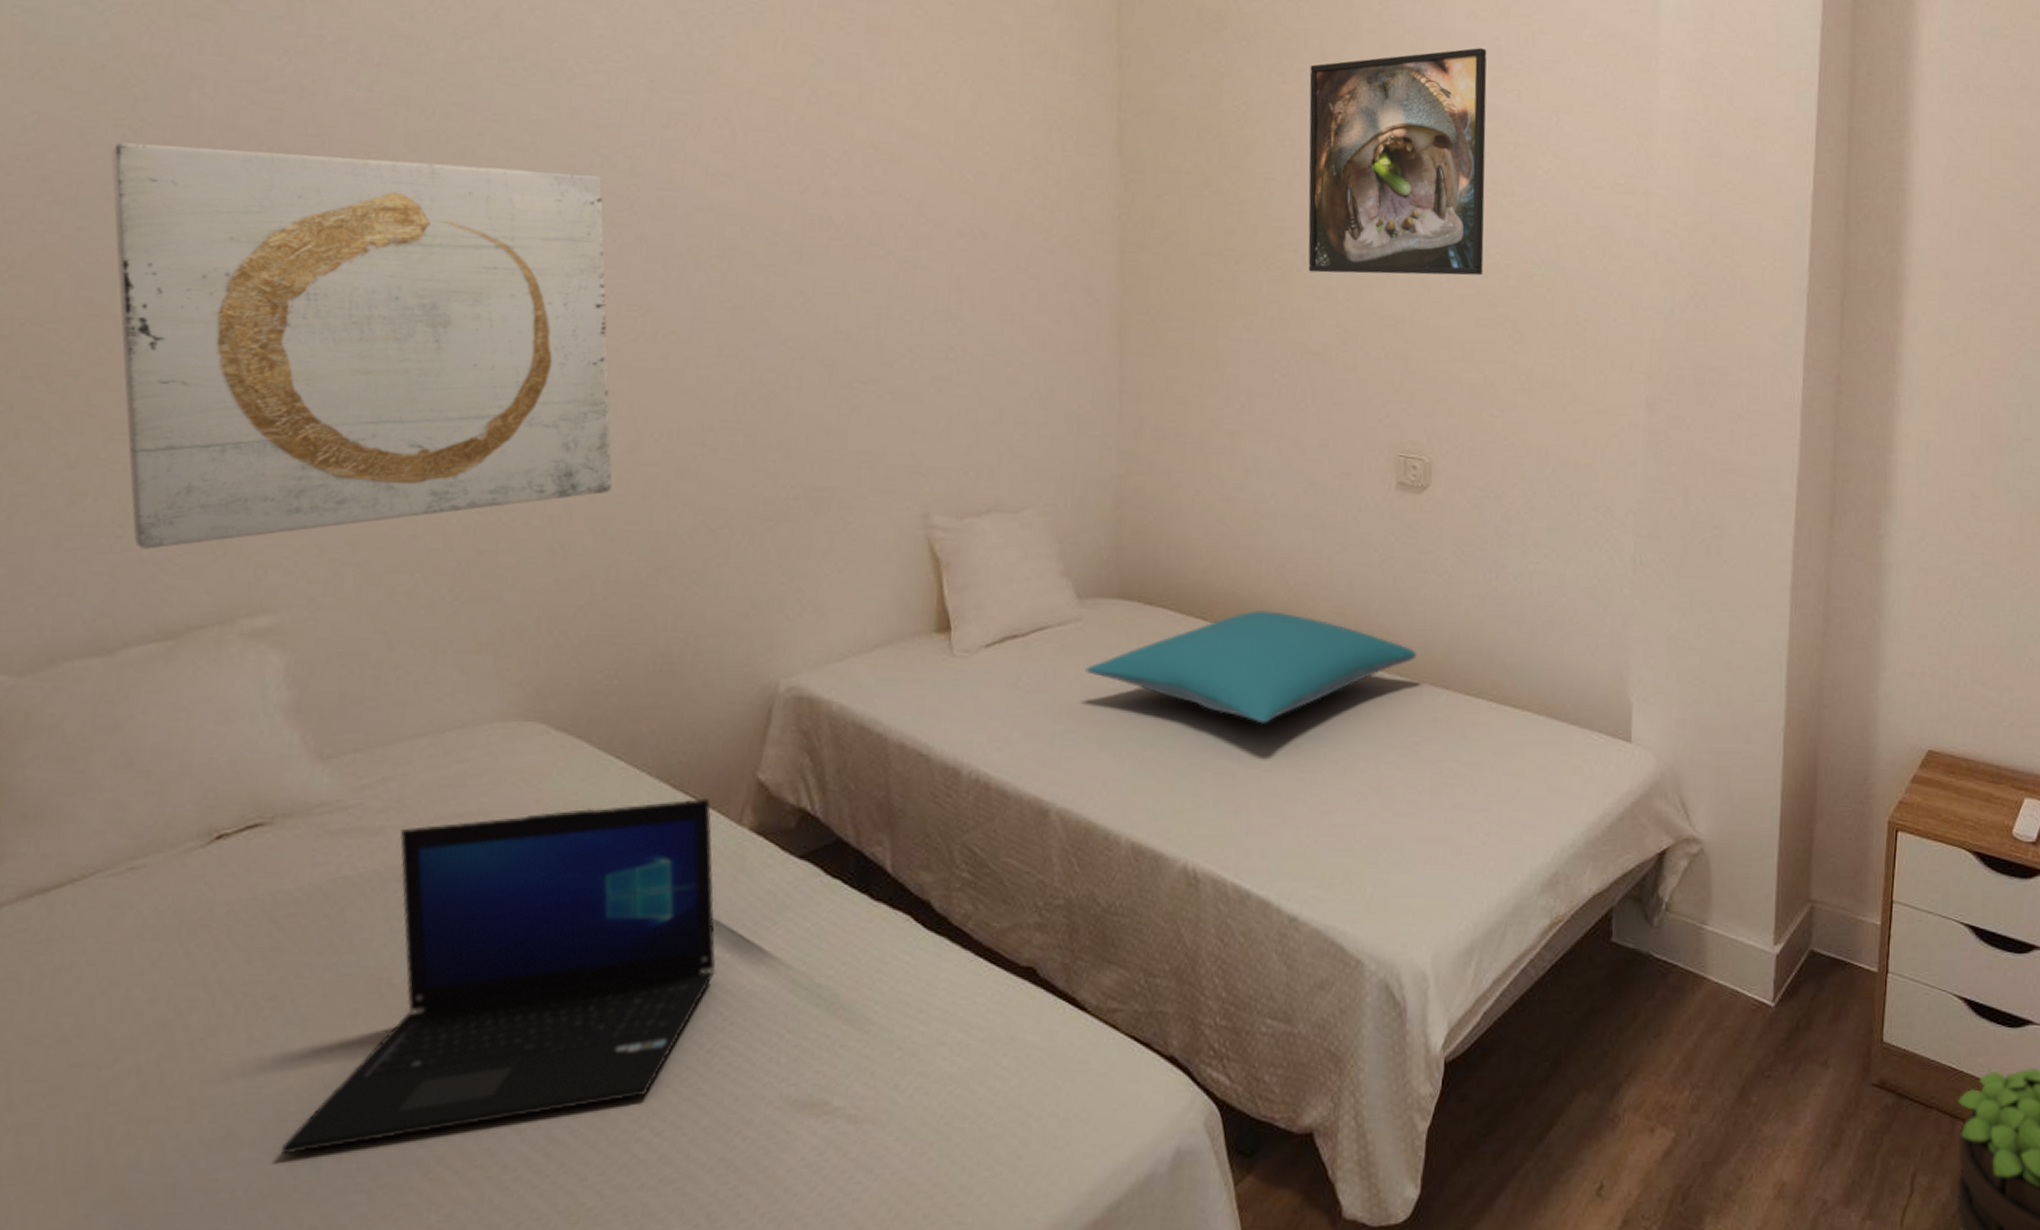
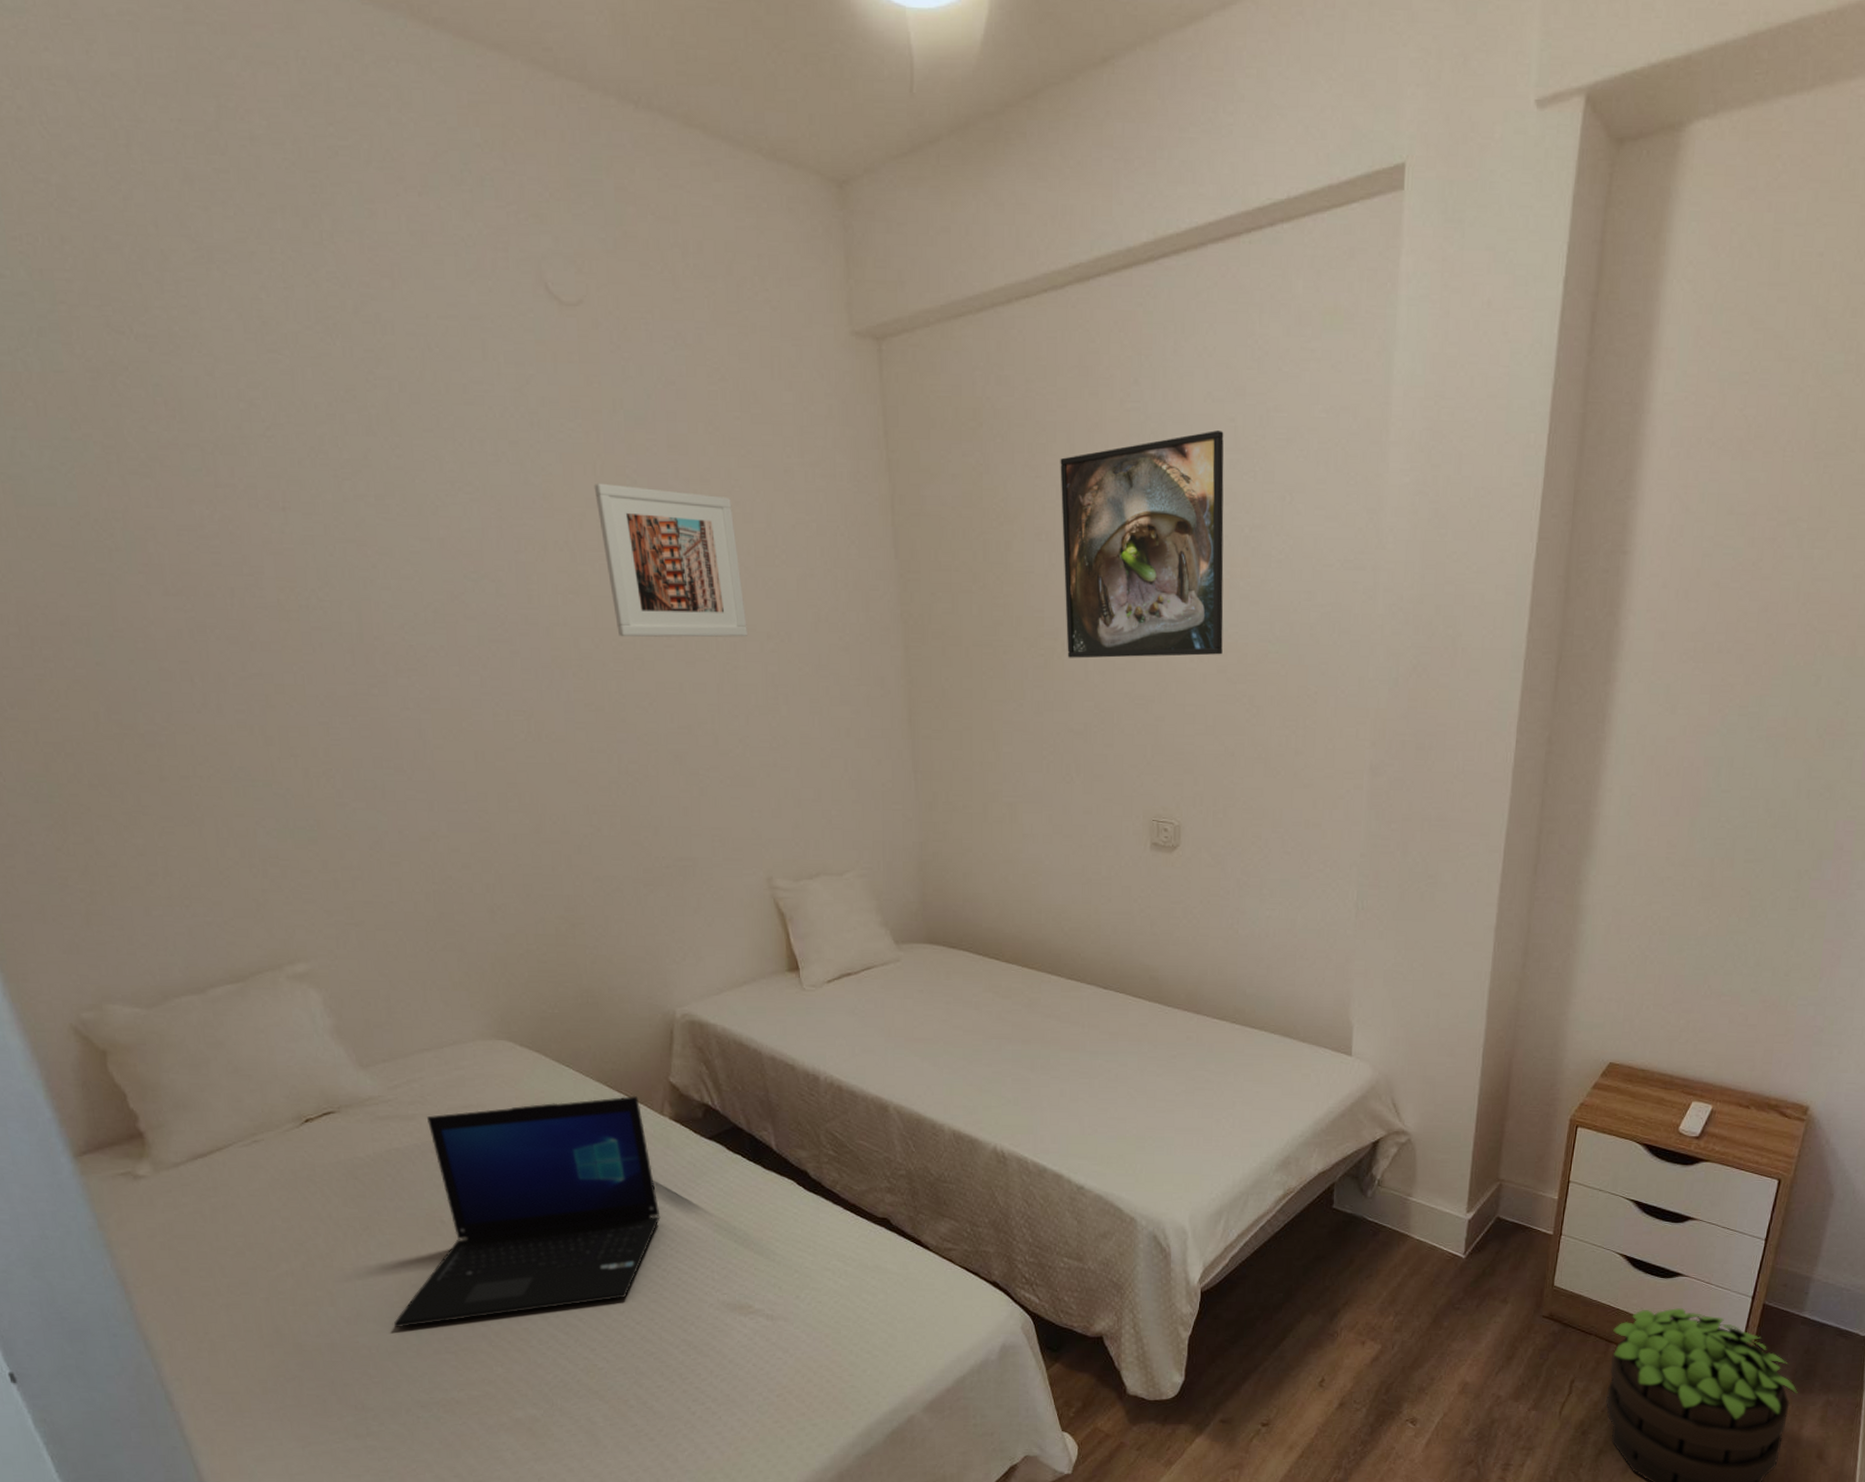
wall art: present [110,143,612,549] -> none [102,589,528,915]
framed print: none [771,59,935,233] -> present [594,483,747,637]
pillow: present [1085,609,1417,724] -> none [906,951,1172,1041]

